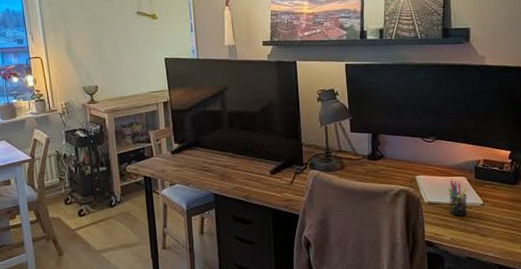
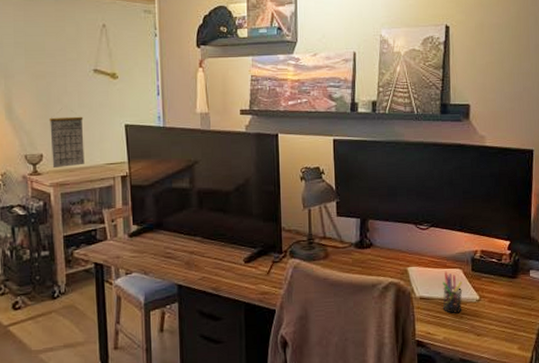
calendar: none [101,46,132,97] -> present [48,108,85,168]

